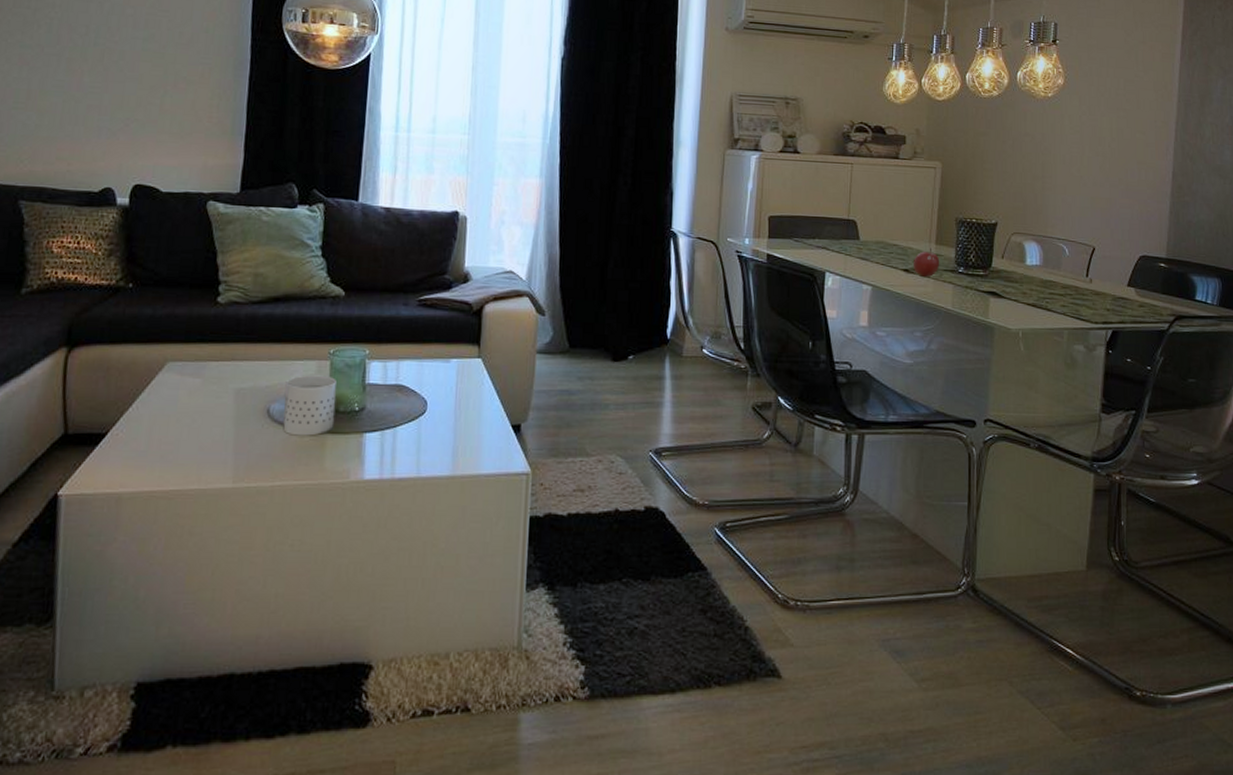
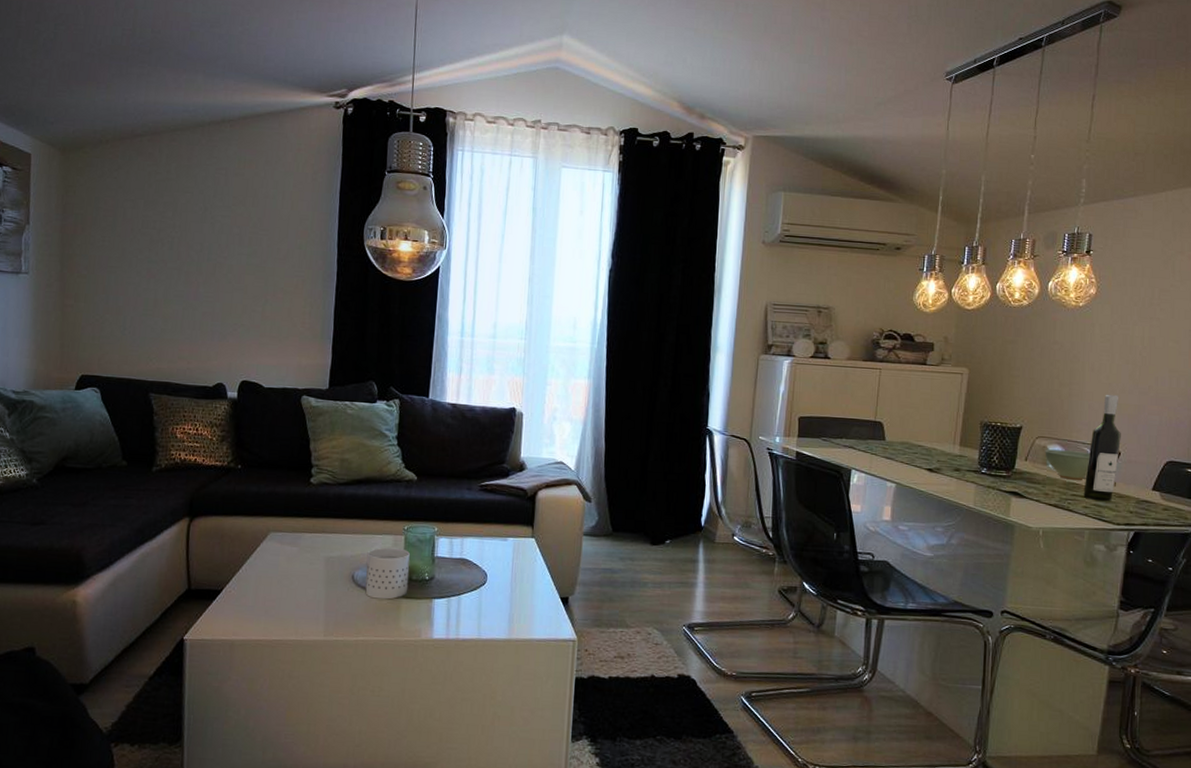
fruit: present [914,248,940,278] -> none [937,449,964,478]
bowl: none [1021,246,1065,279] -> present [1045,449,1089,481]
bottle: none [1060,187,1095,300] -> present [1083,394,1121,502]

